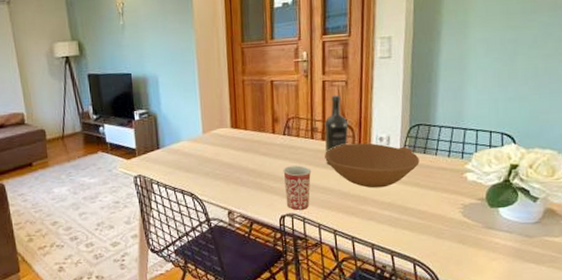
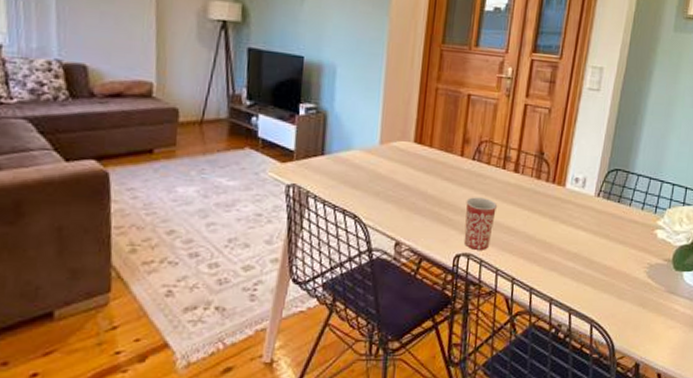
wine bottle: present [324,95,348,166] -> none [515,122,544,203]
bowl: present [325,143,419,188] -> none [514,180,613,235]

